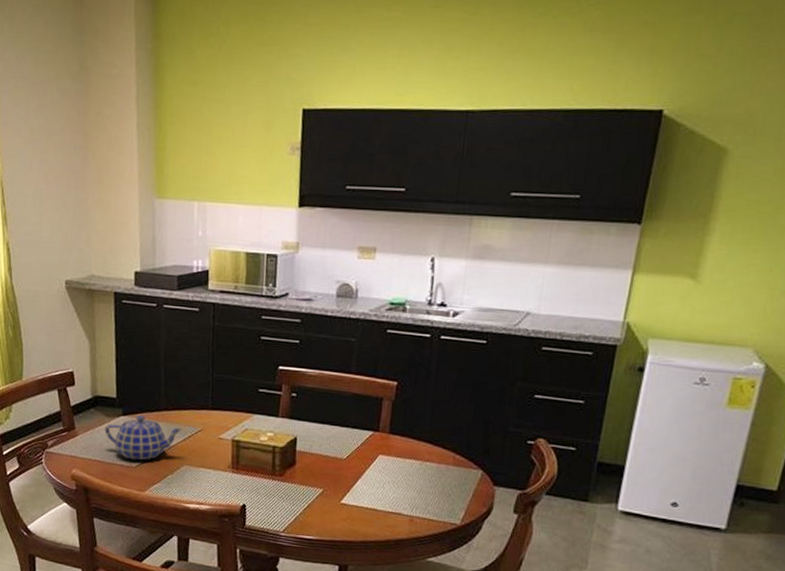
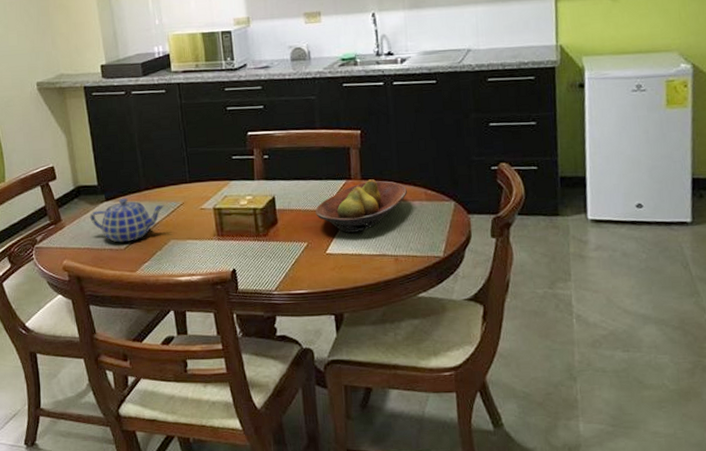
fruit bowl: none [336,434,435,487] -> present [315,179,407,233]

